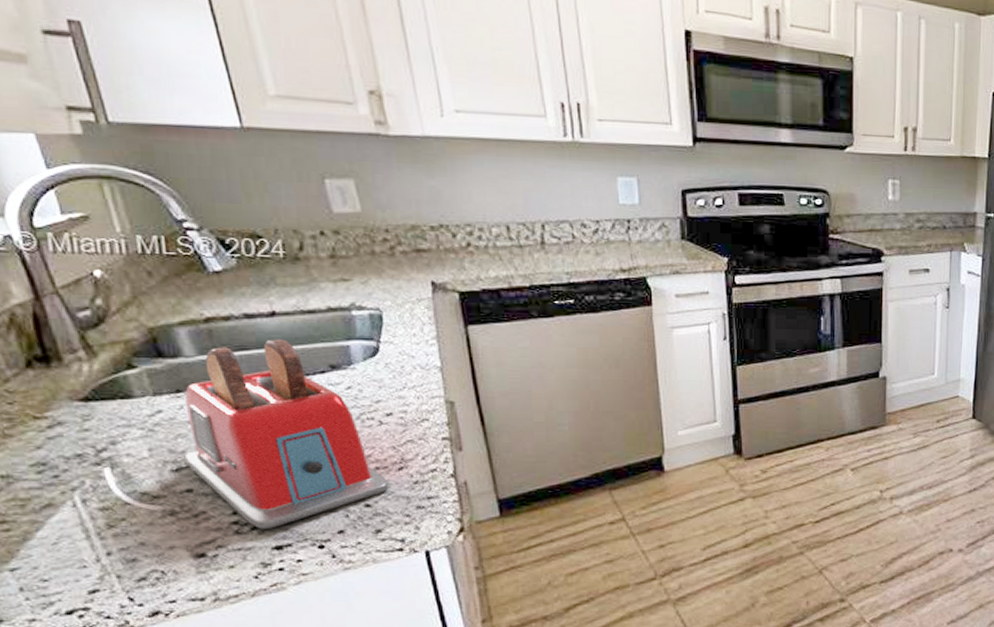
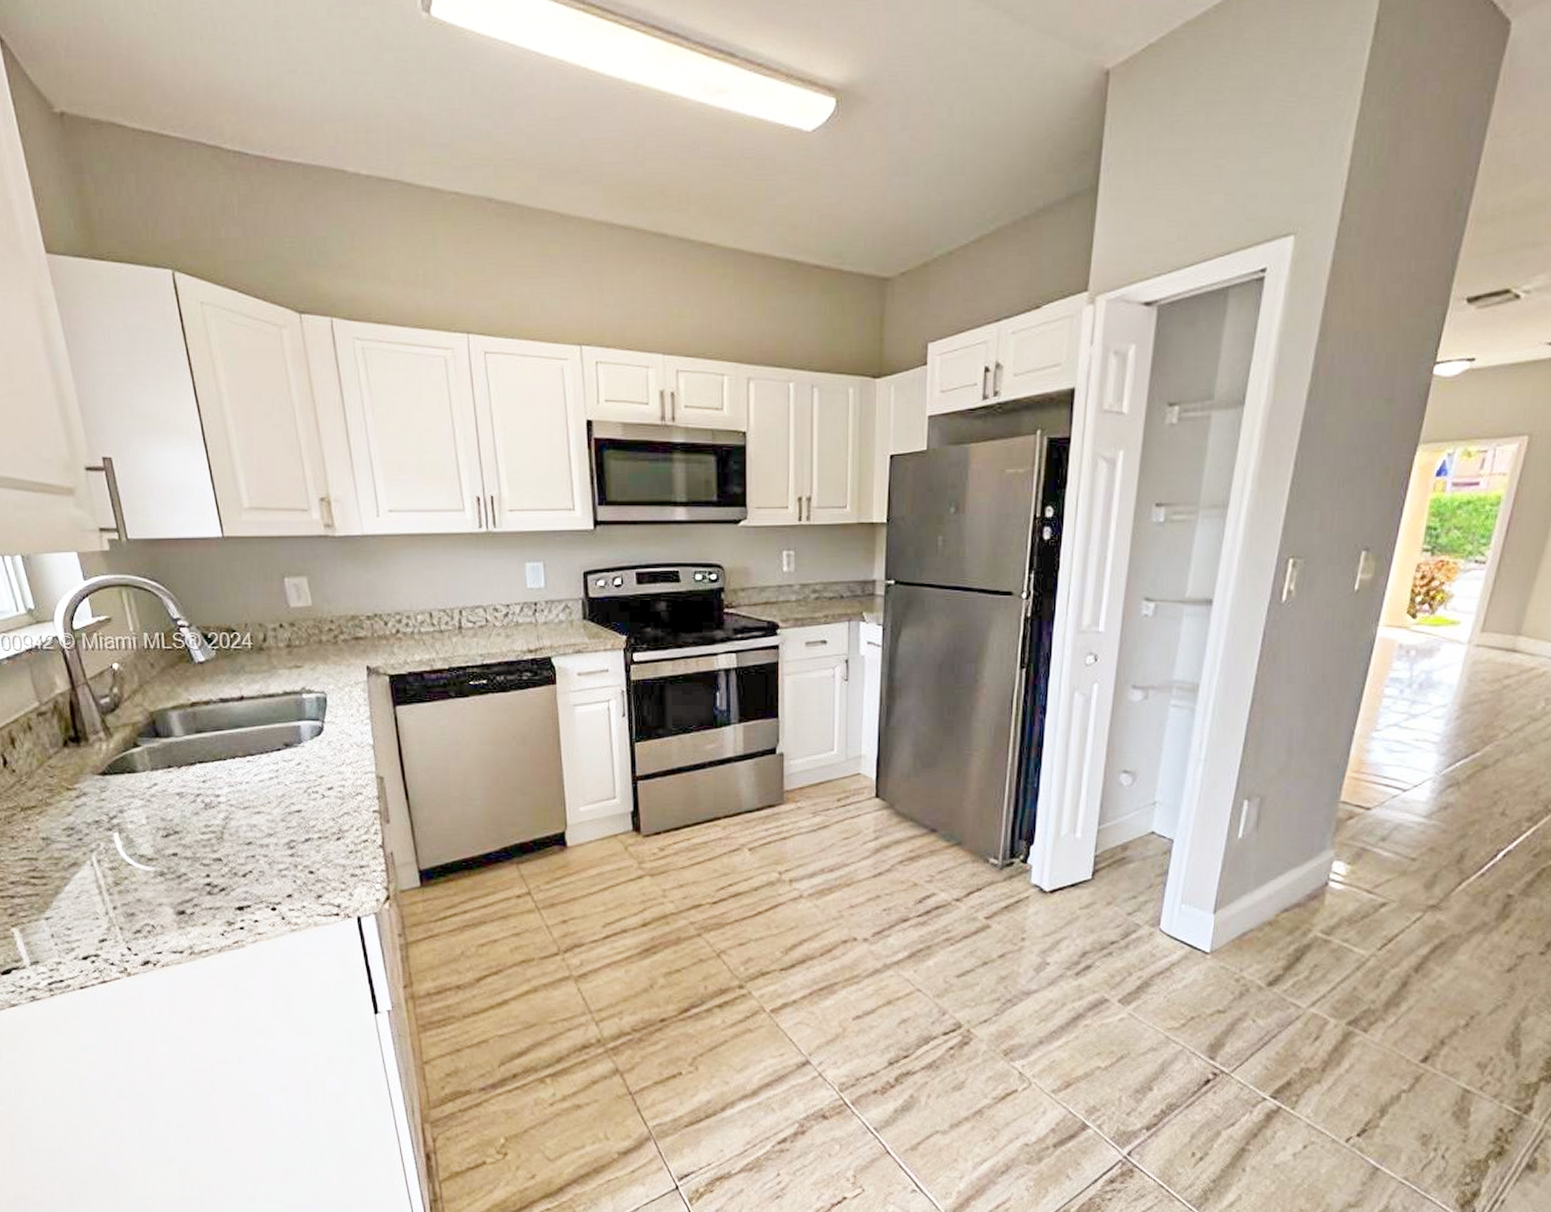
toaster: present [184,339,389,529] -> none [172,720,329,891]

